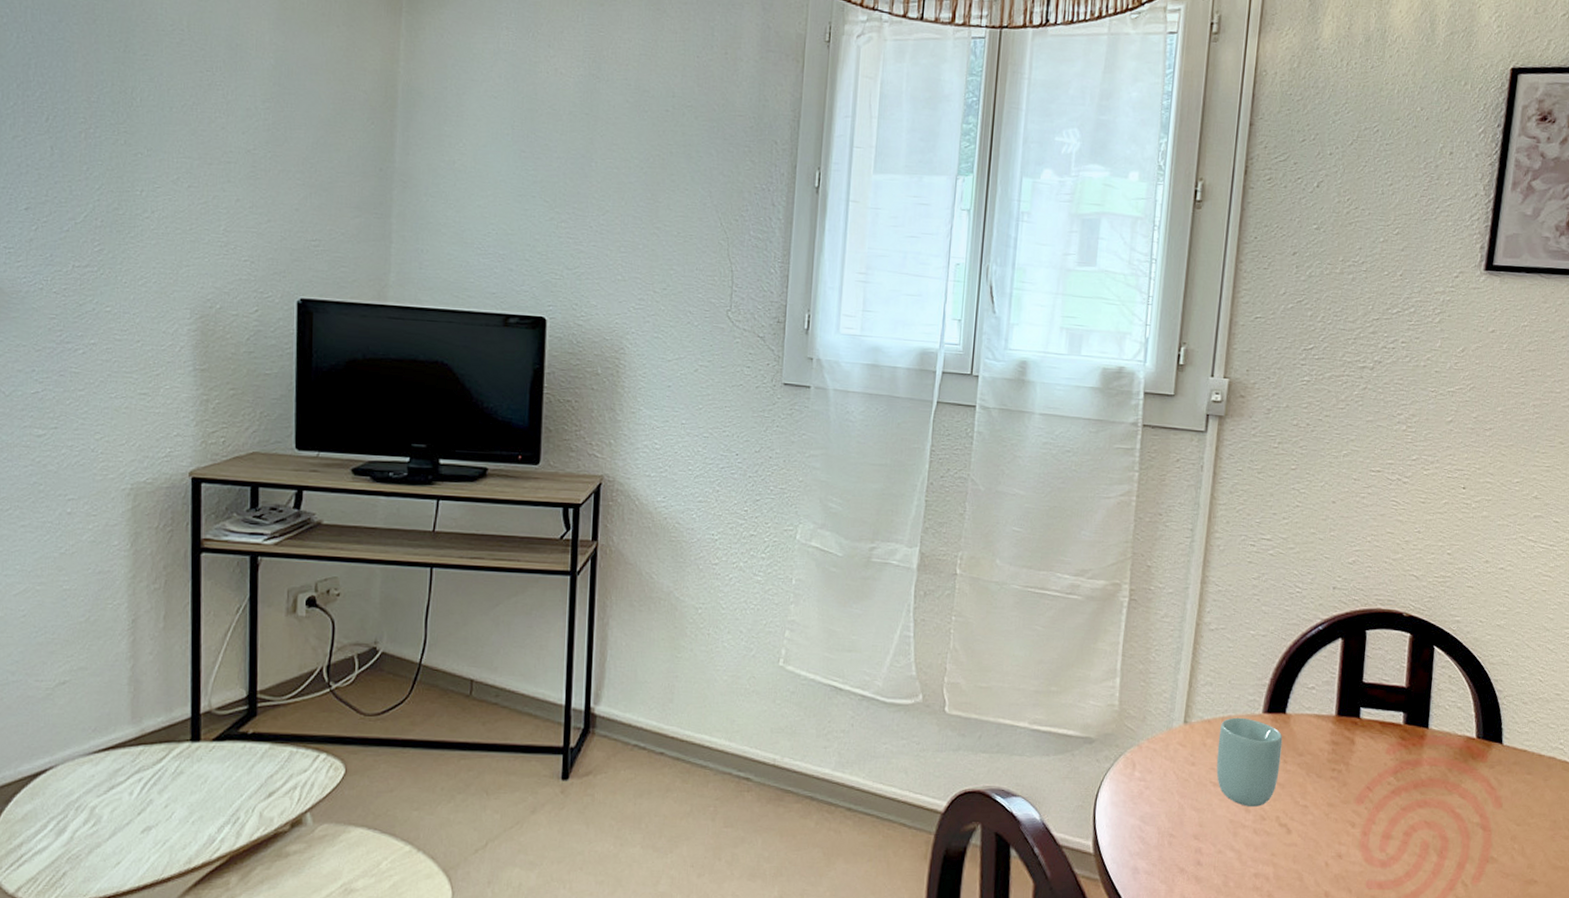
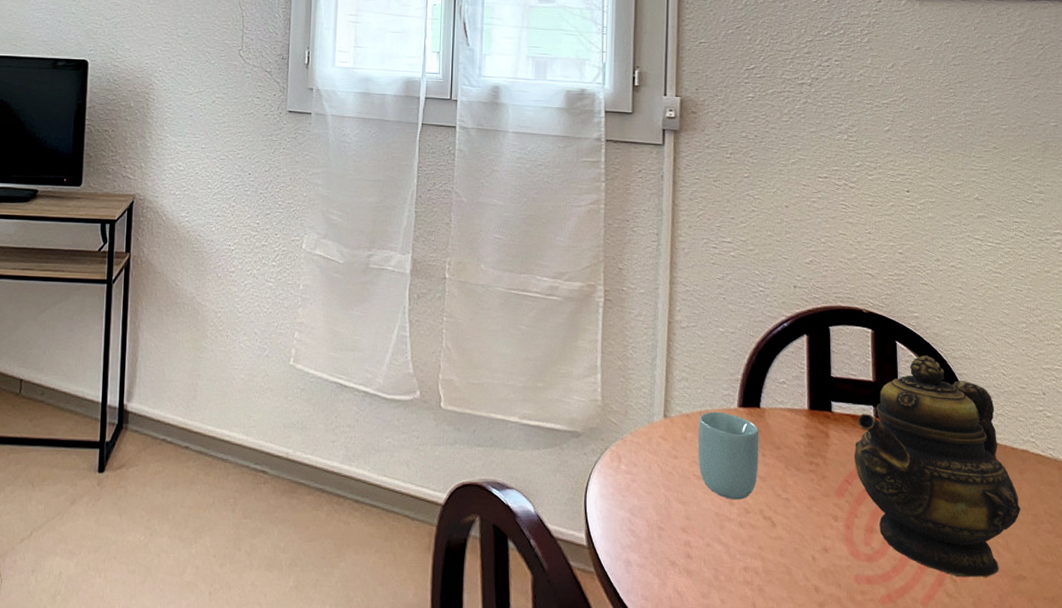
teapot: none [1378,661,1541,882] -> present [853,355,1021,578]

